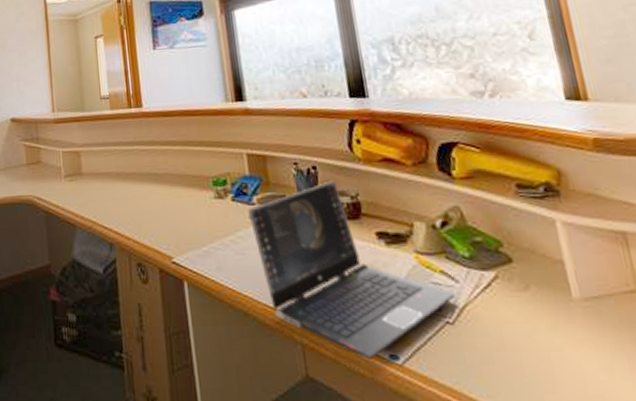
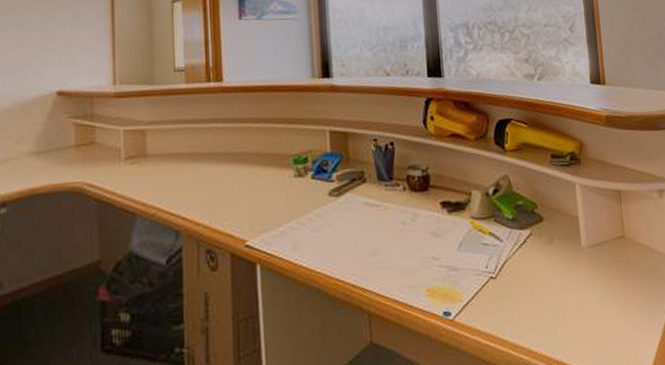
laptop computer: present [248,180,455,360] -> none [327,155,499,319]

